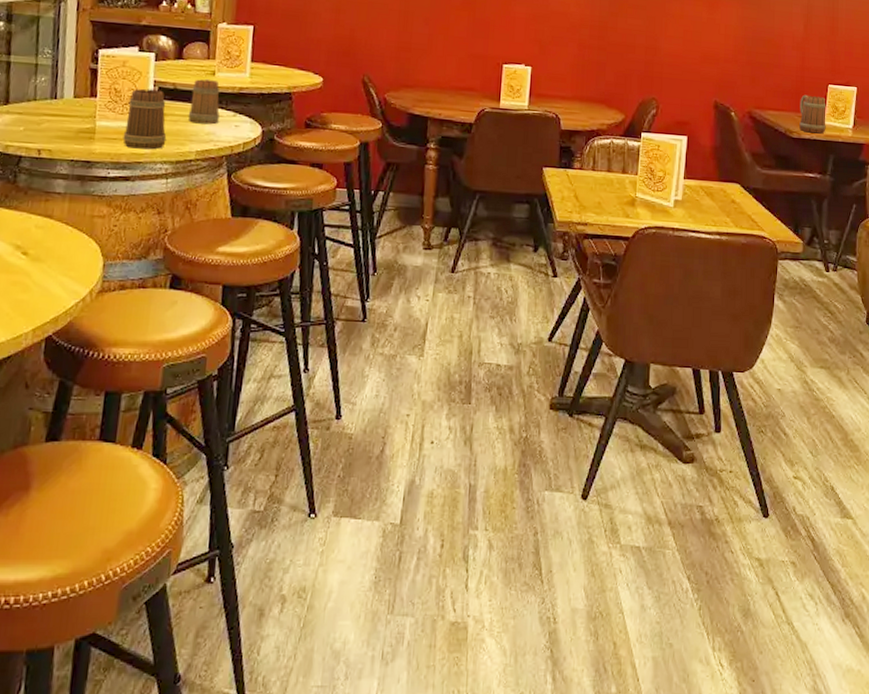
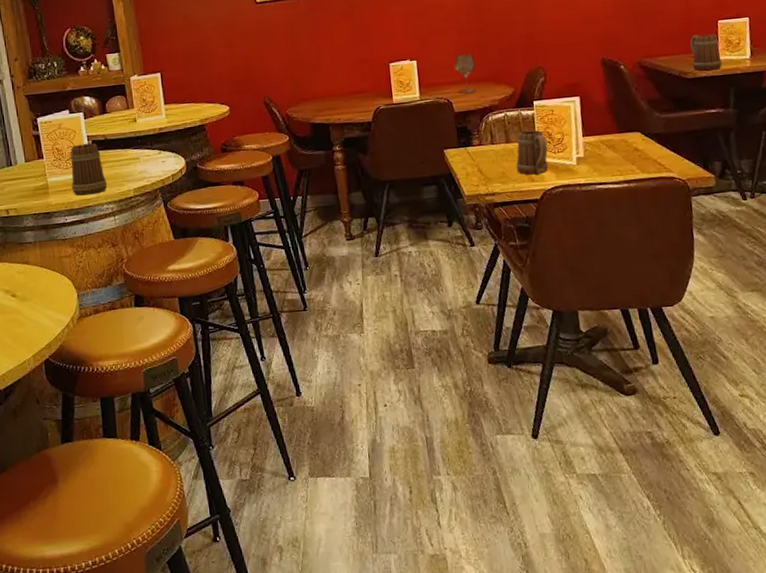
beer mug: present [188,78,220,125] -> none [120,125,147,166]
wine glass: none [568,70,592,112] -> present [454,54,477,94]
beer mug: none [613,162,648,211] -> present [516,130,549,175]

